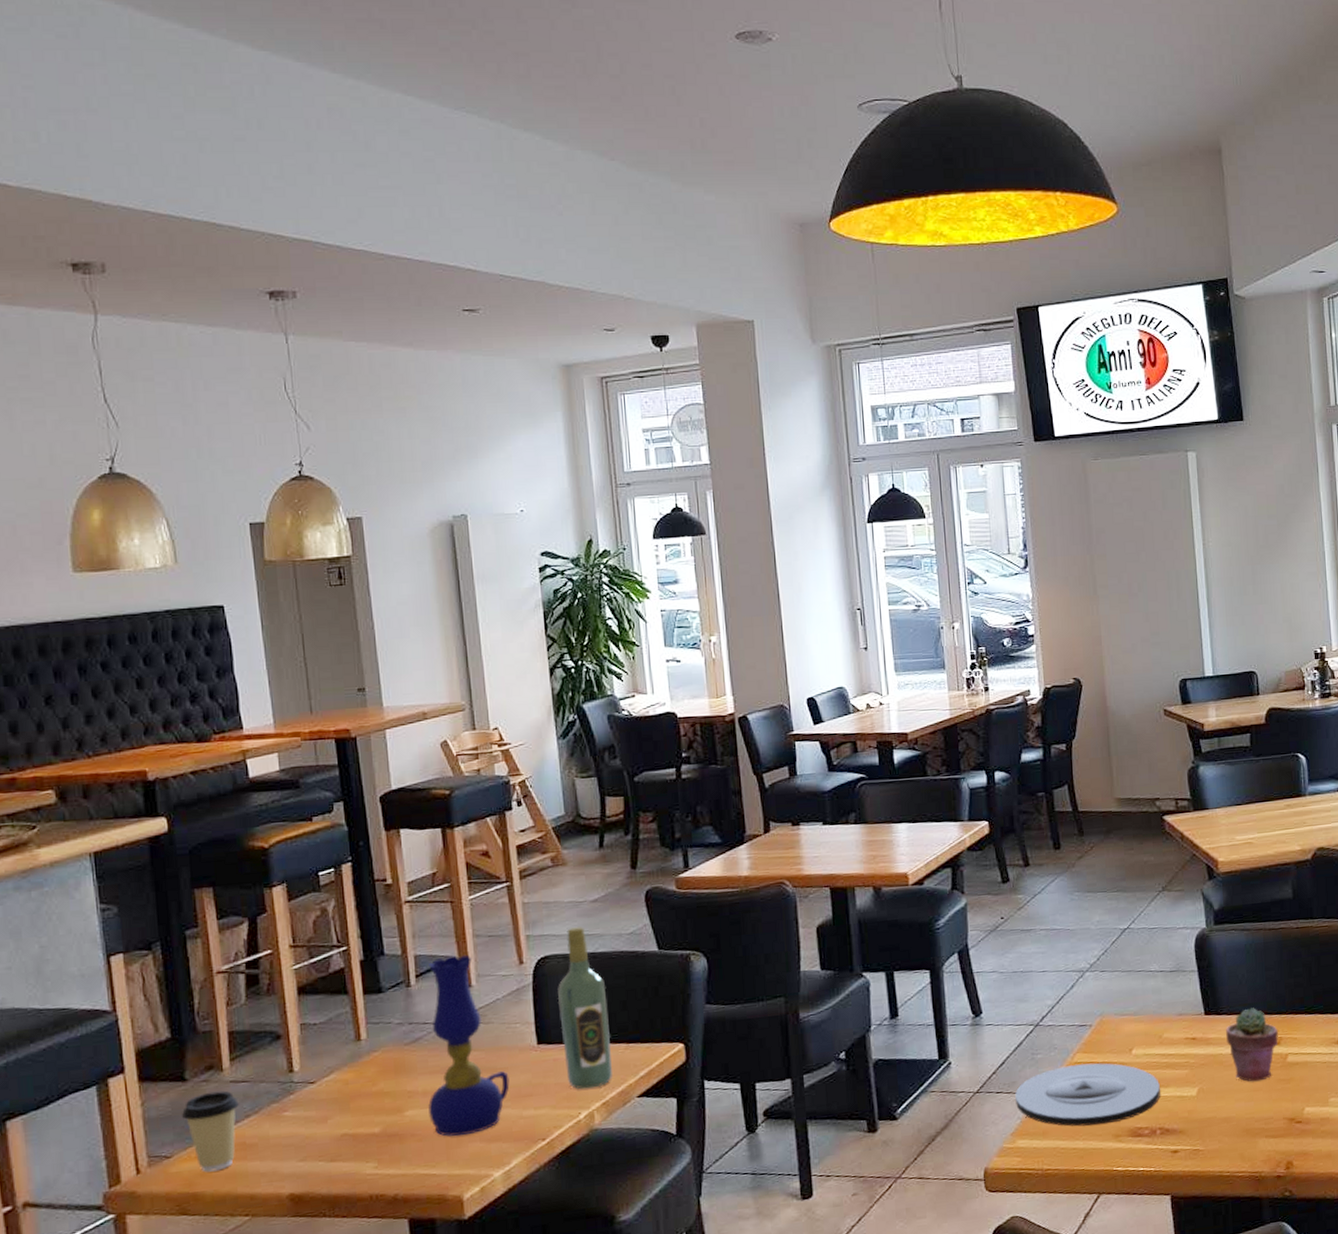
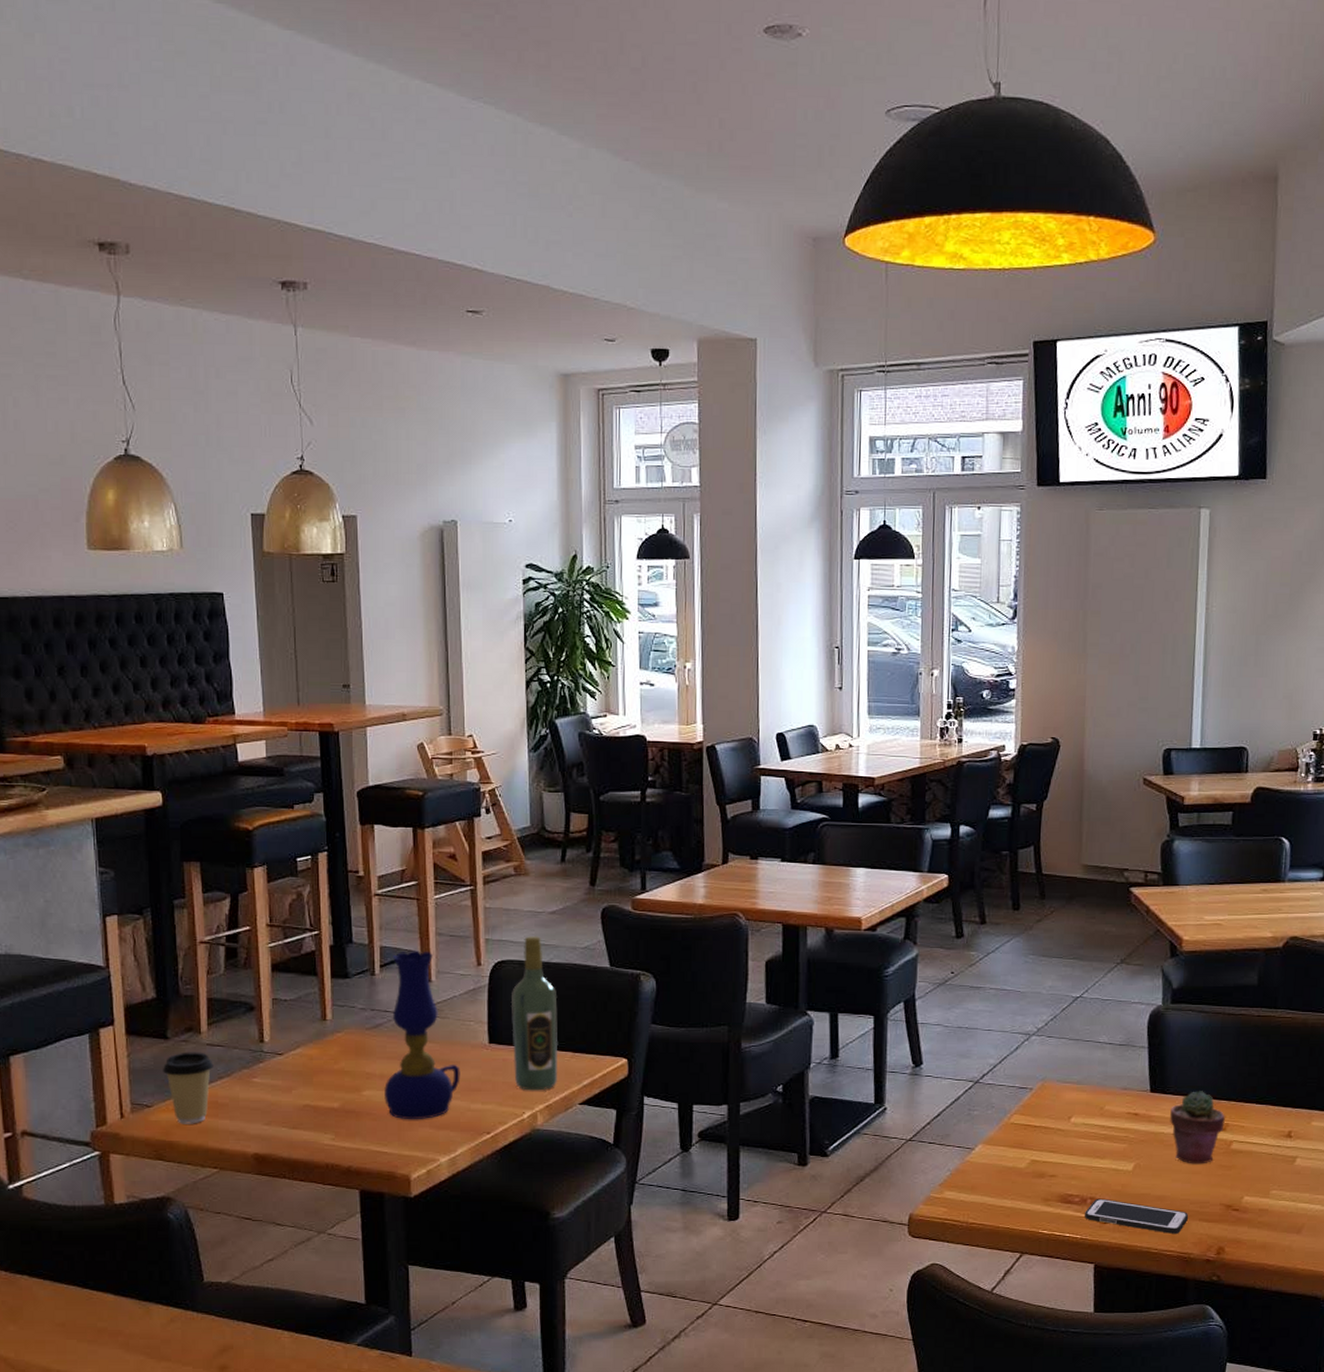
plate: present [1015,1063,1160,1127] -> none [947,1126,1096,1187]
cell phone: none [1156,1127,1256,1155] -> present [1085,1198,1189,1234]

